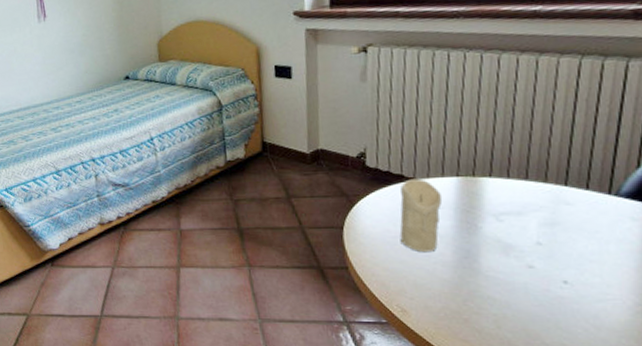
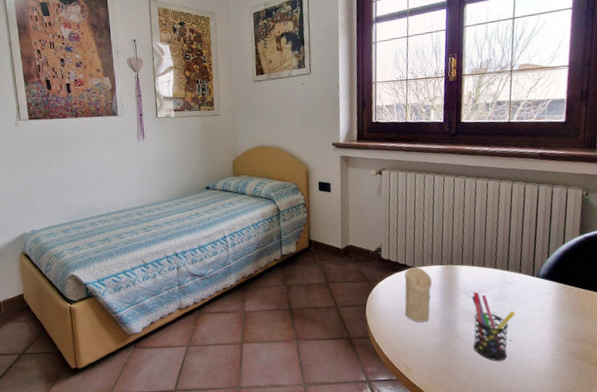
pen holder: none [503,213,577,310] -> present [471,291,516,362]

